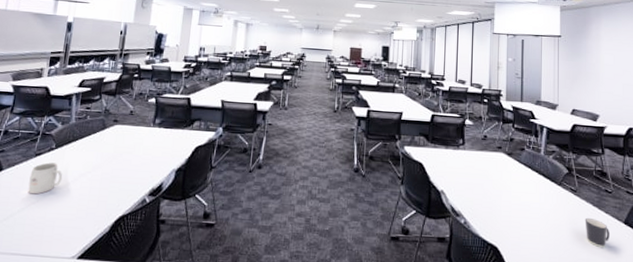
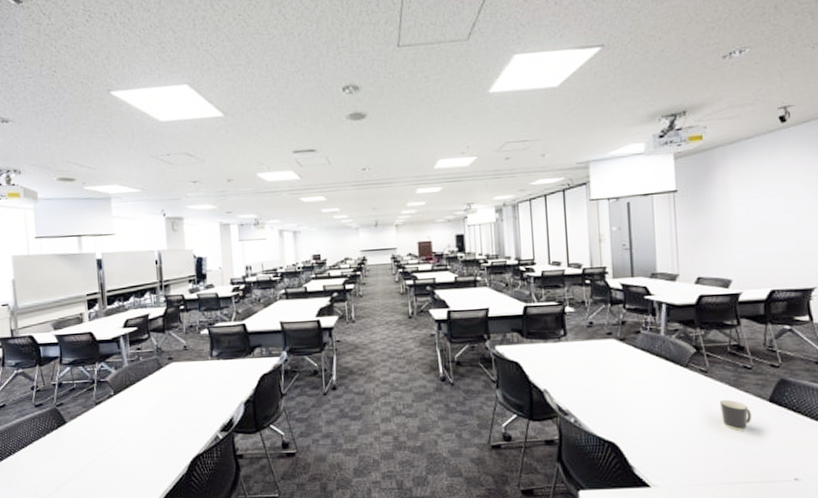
mug: present [28,162,63,195] -> none [95,410,128,444]

